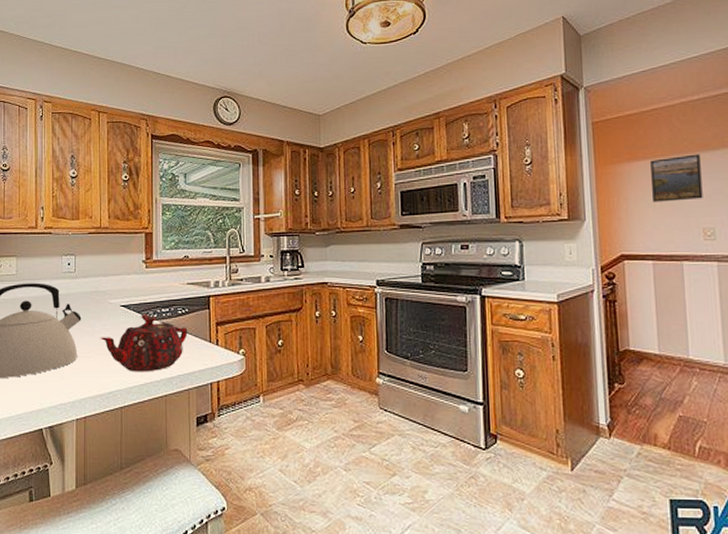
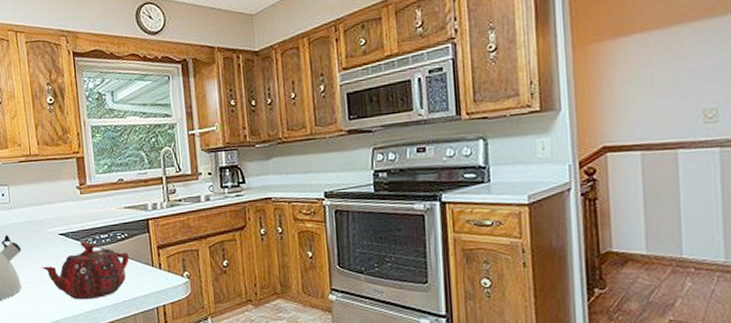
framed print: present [650,154,703,202] -> none [640,22,704,83]

